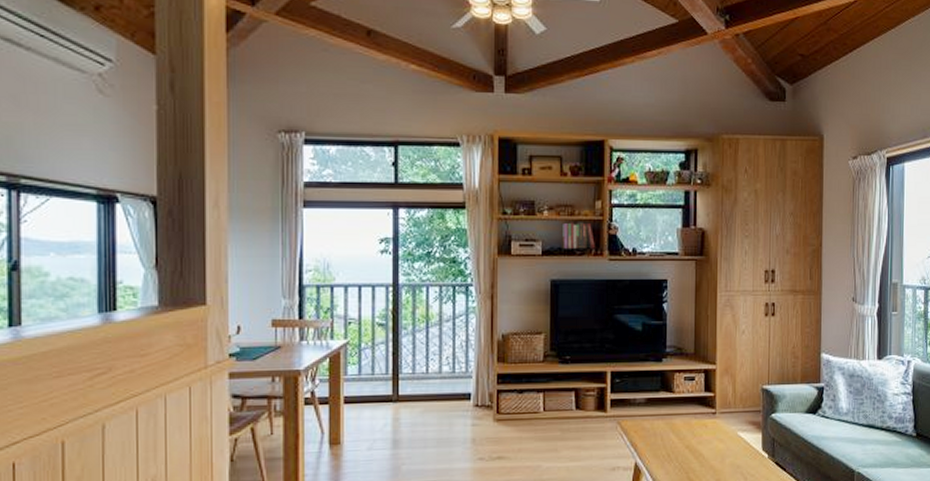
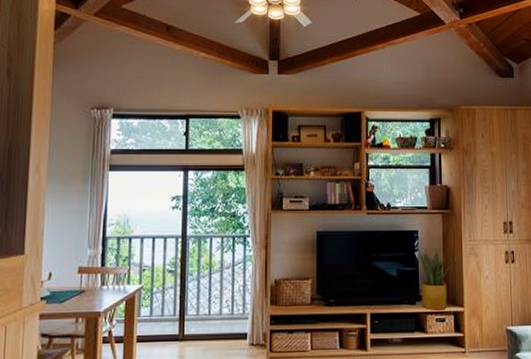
planter: none [667,298,703,368] -> present [418,247,451,310]

